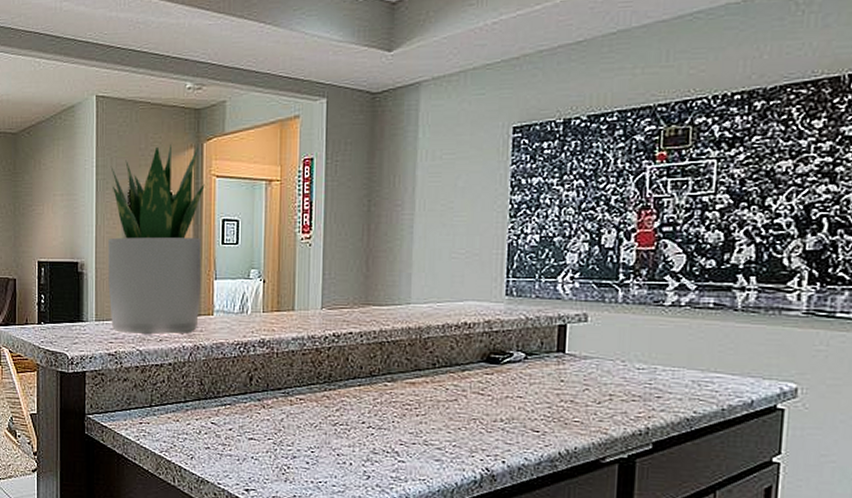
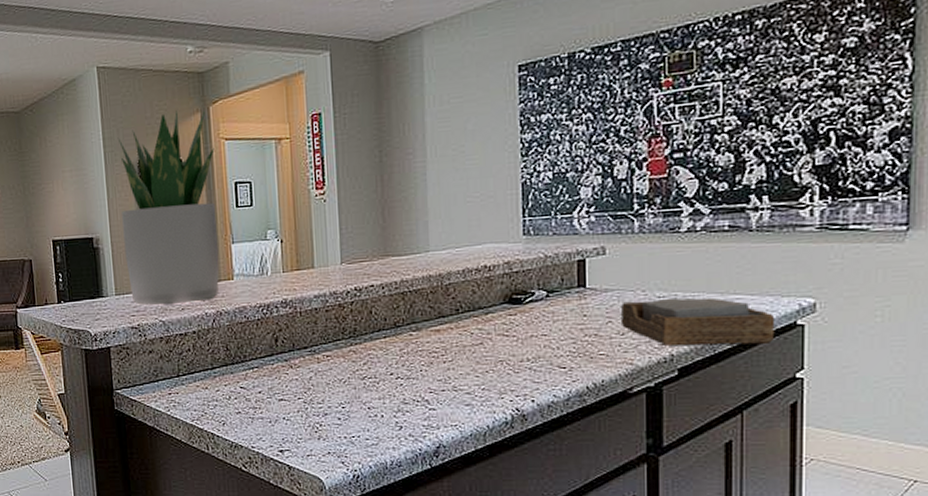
napkin holder: none [597,370,755,426] -> present [620,297,775,347]

